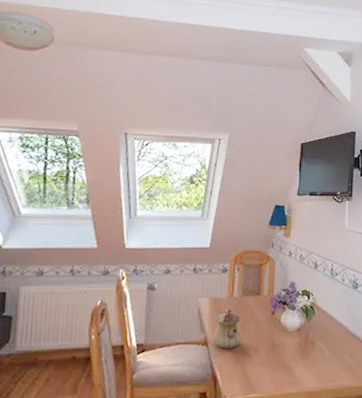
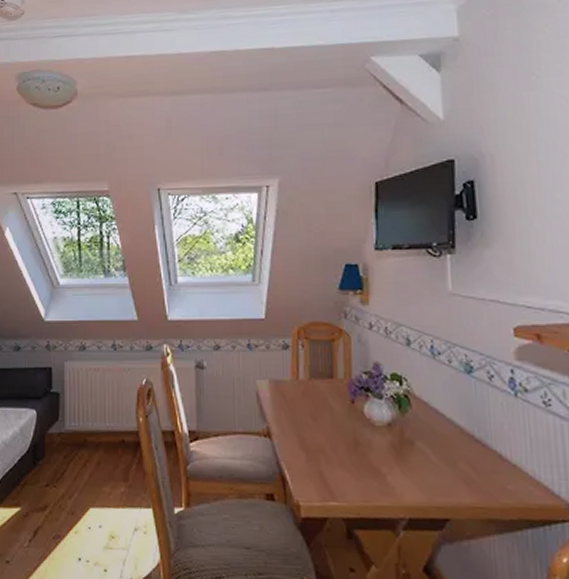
teapot: present [213,308,241,349] -> none [277,394,313,443]

